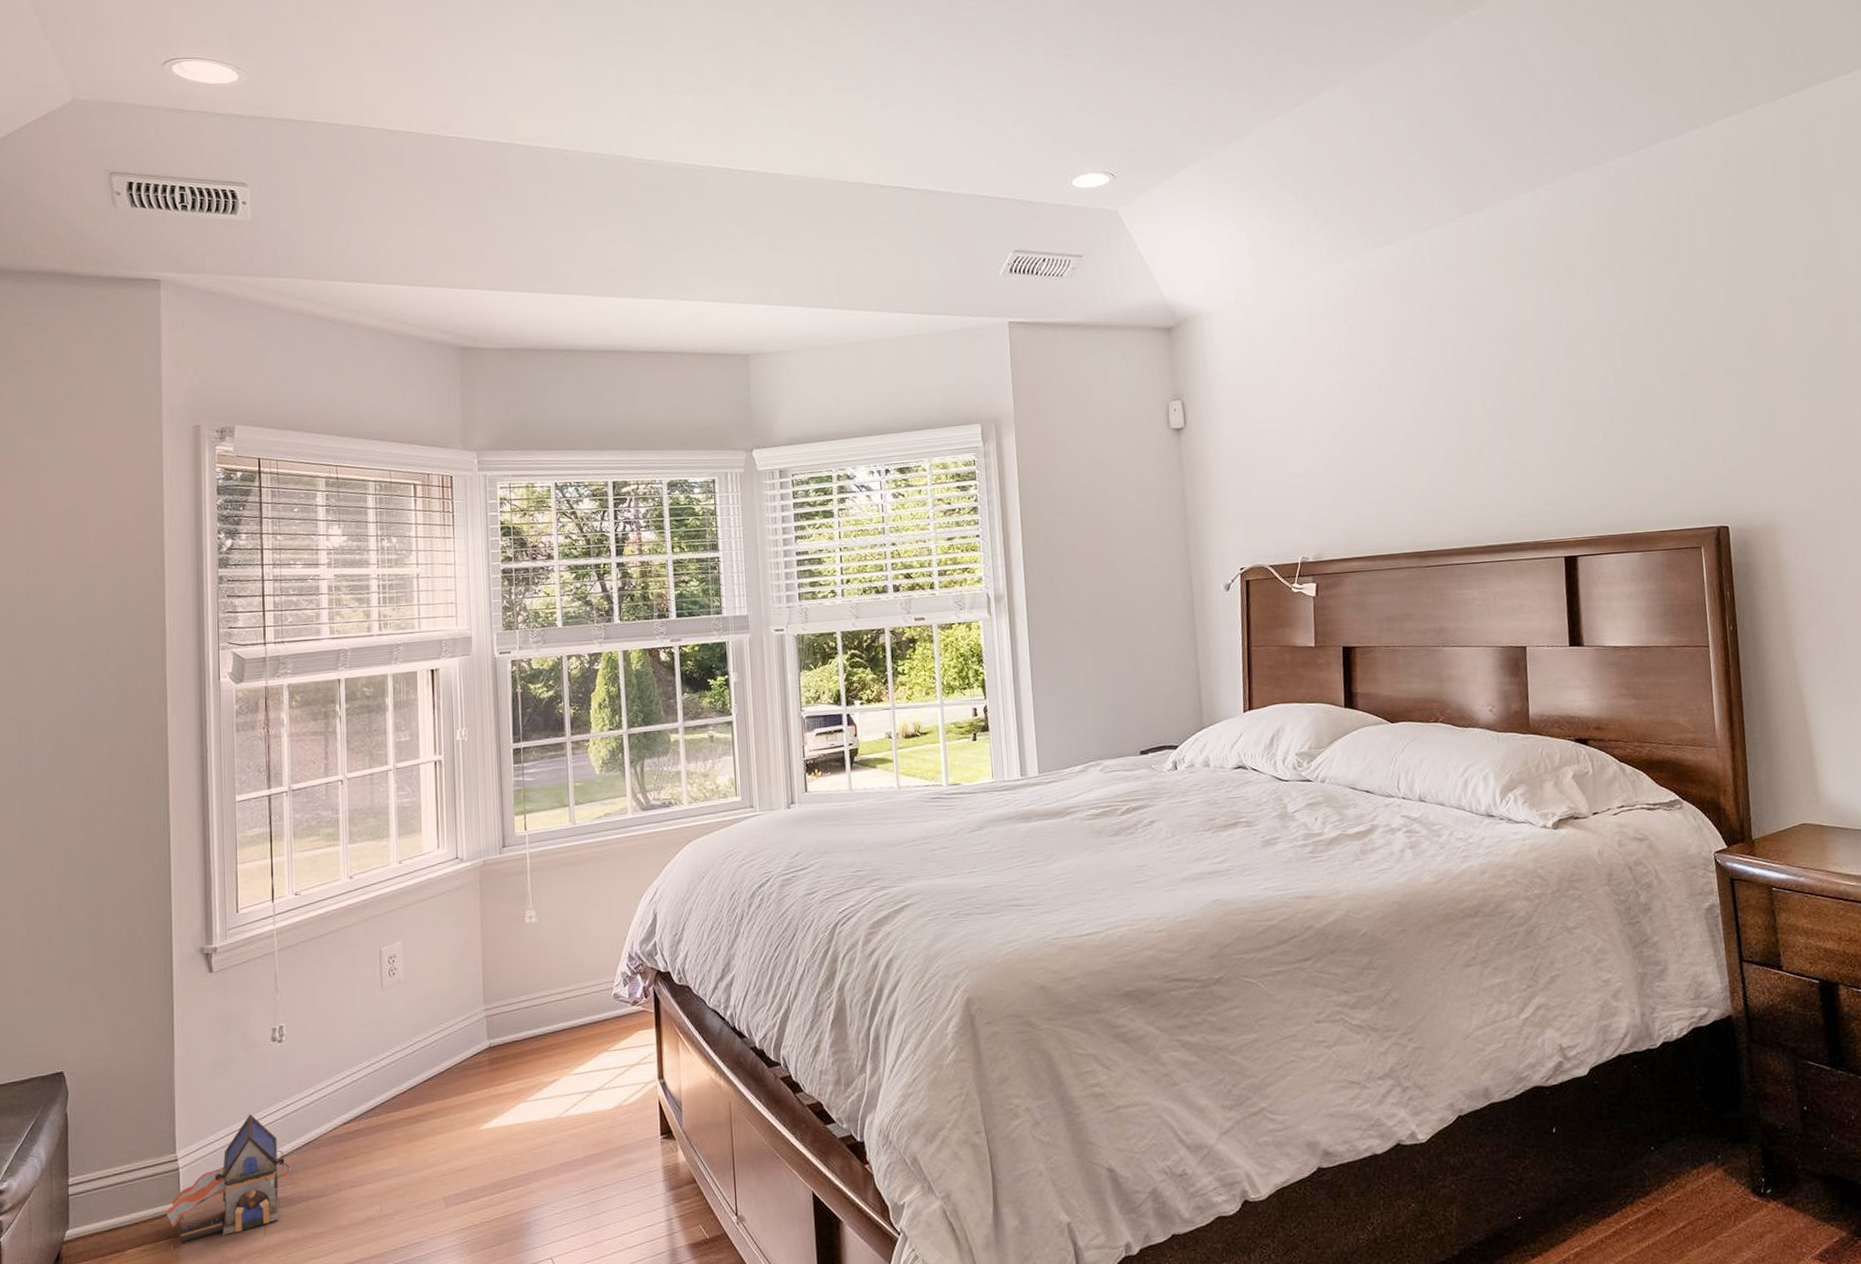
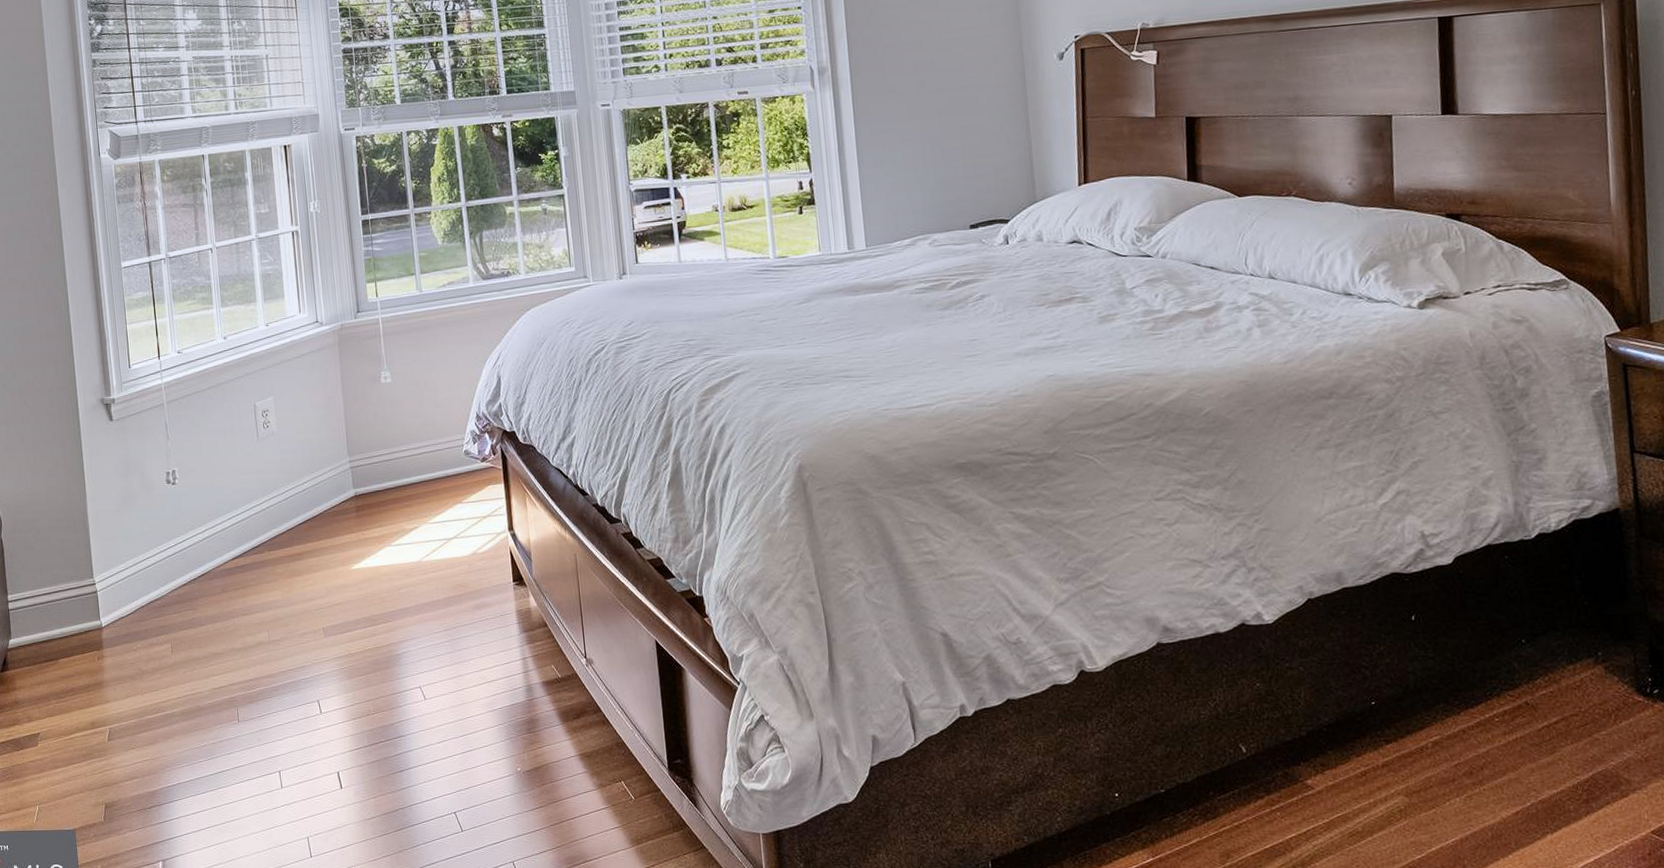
toy house: present [166,1113,293,1249] -> none [89,546,192,660]

